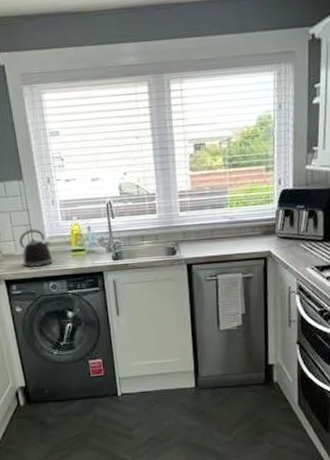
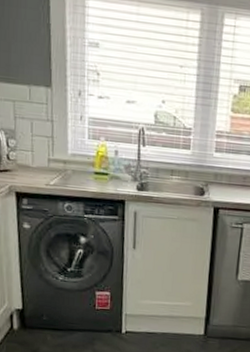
kettle: present [19,229,53,267] -> none [36,142,73,185]

